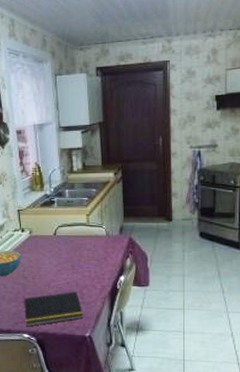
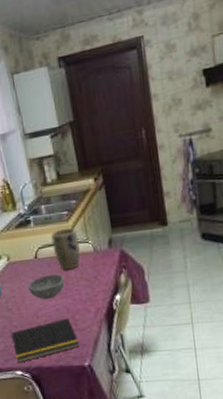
bowl: none [44,250,78,273] -> present [27,273,65,300]
plant pot: none [71,212,94,249] -> present [51,227,80,270]

